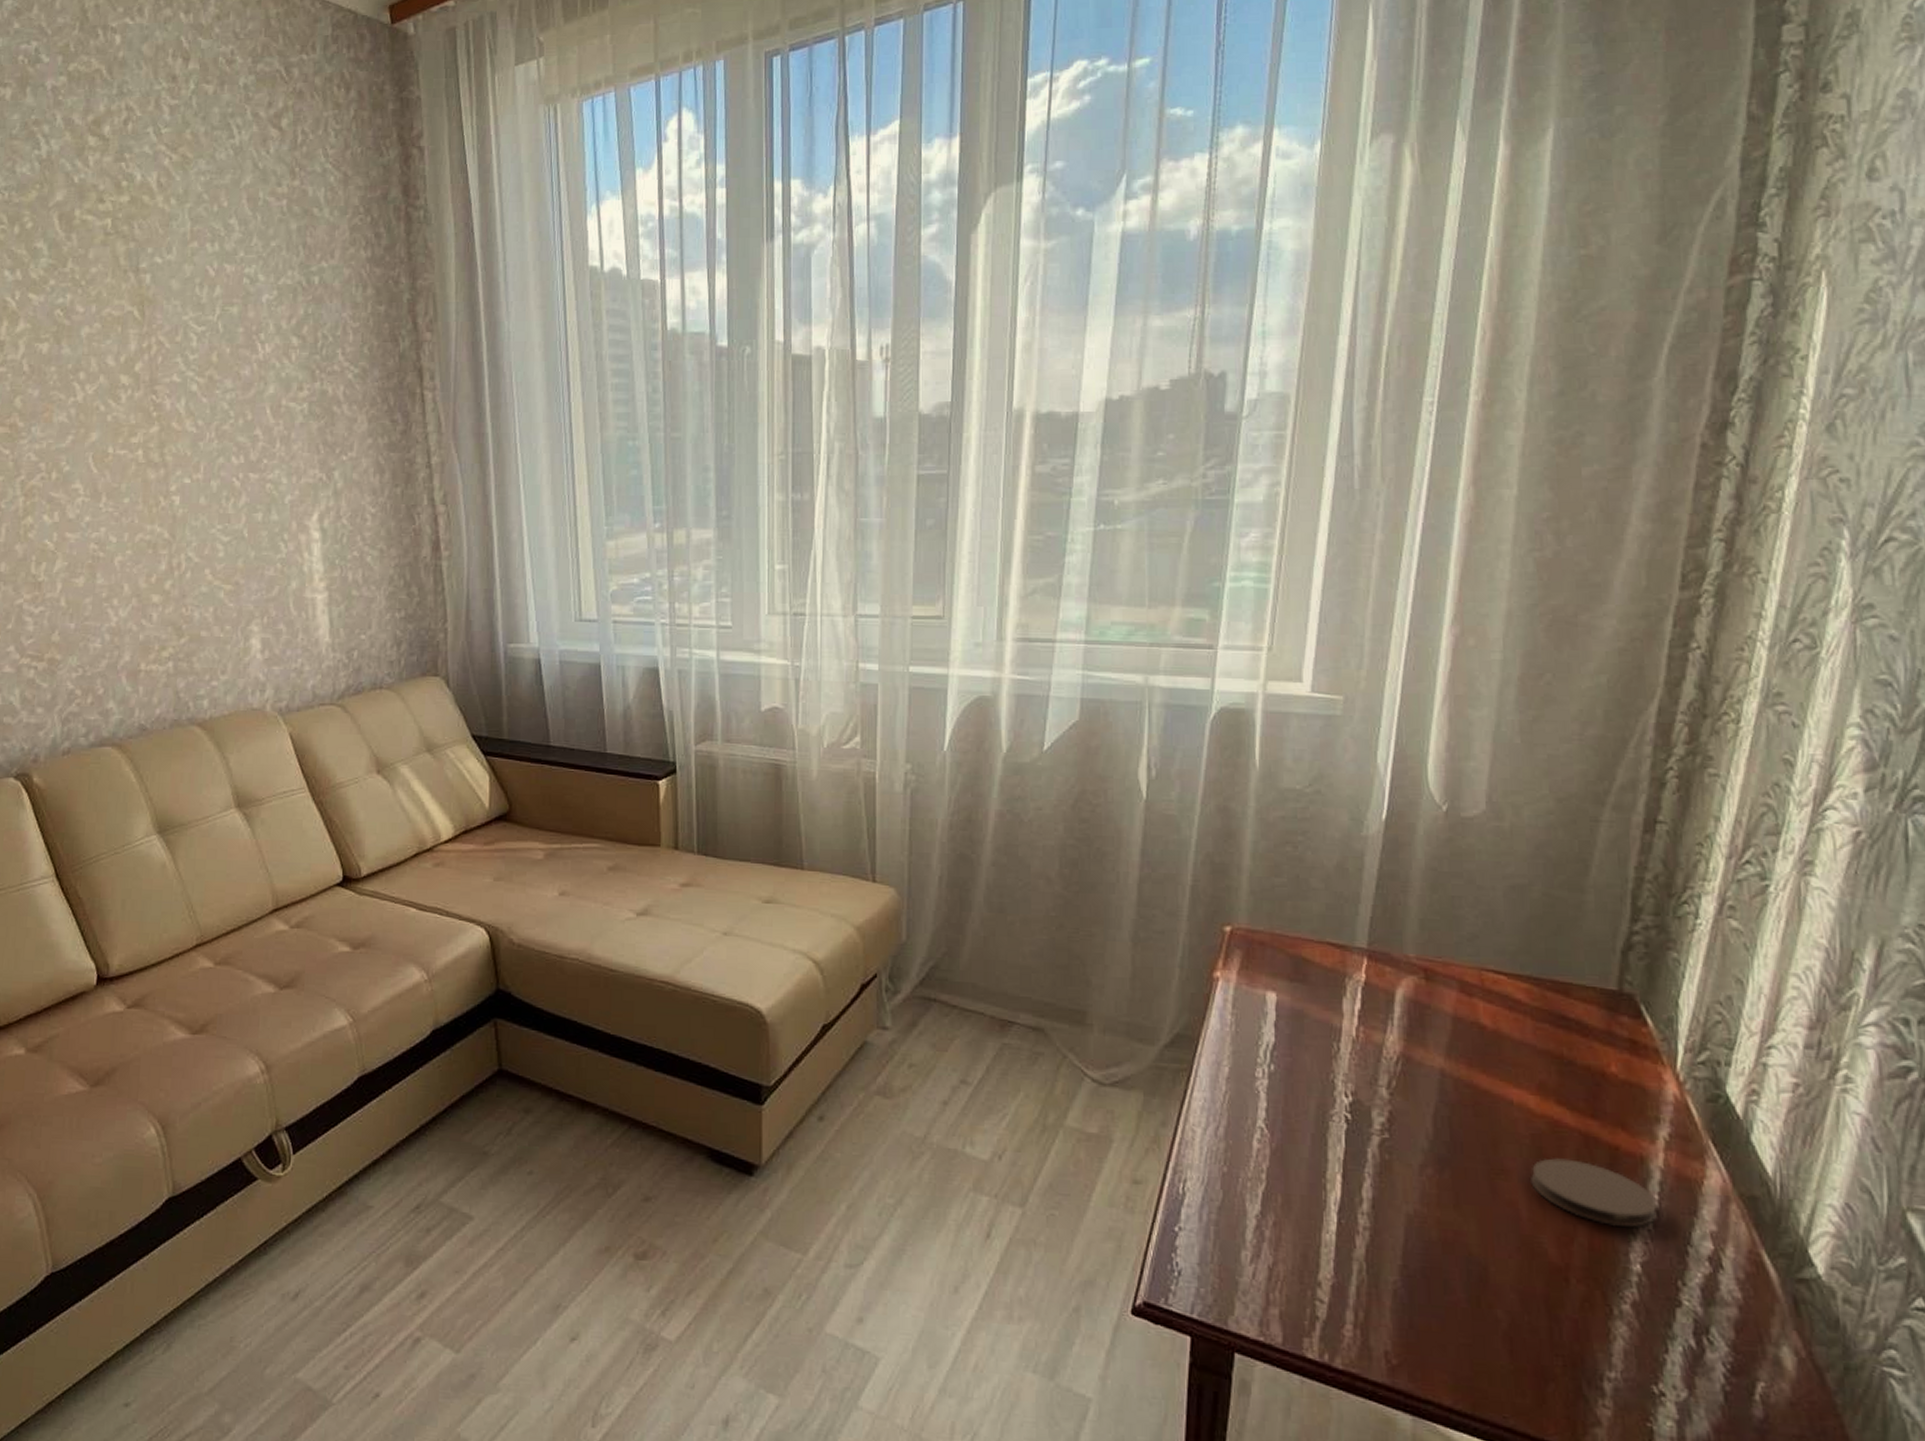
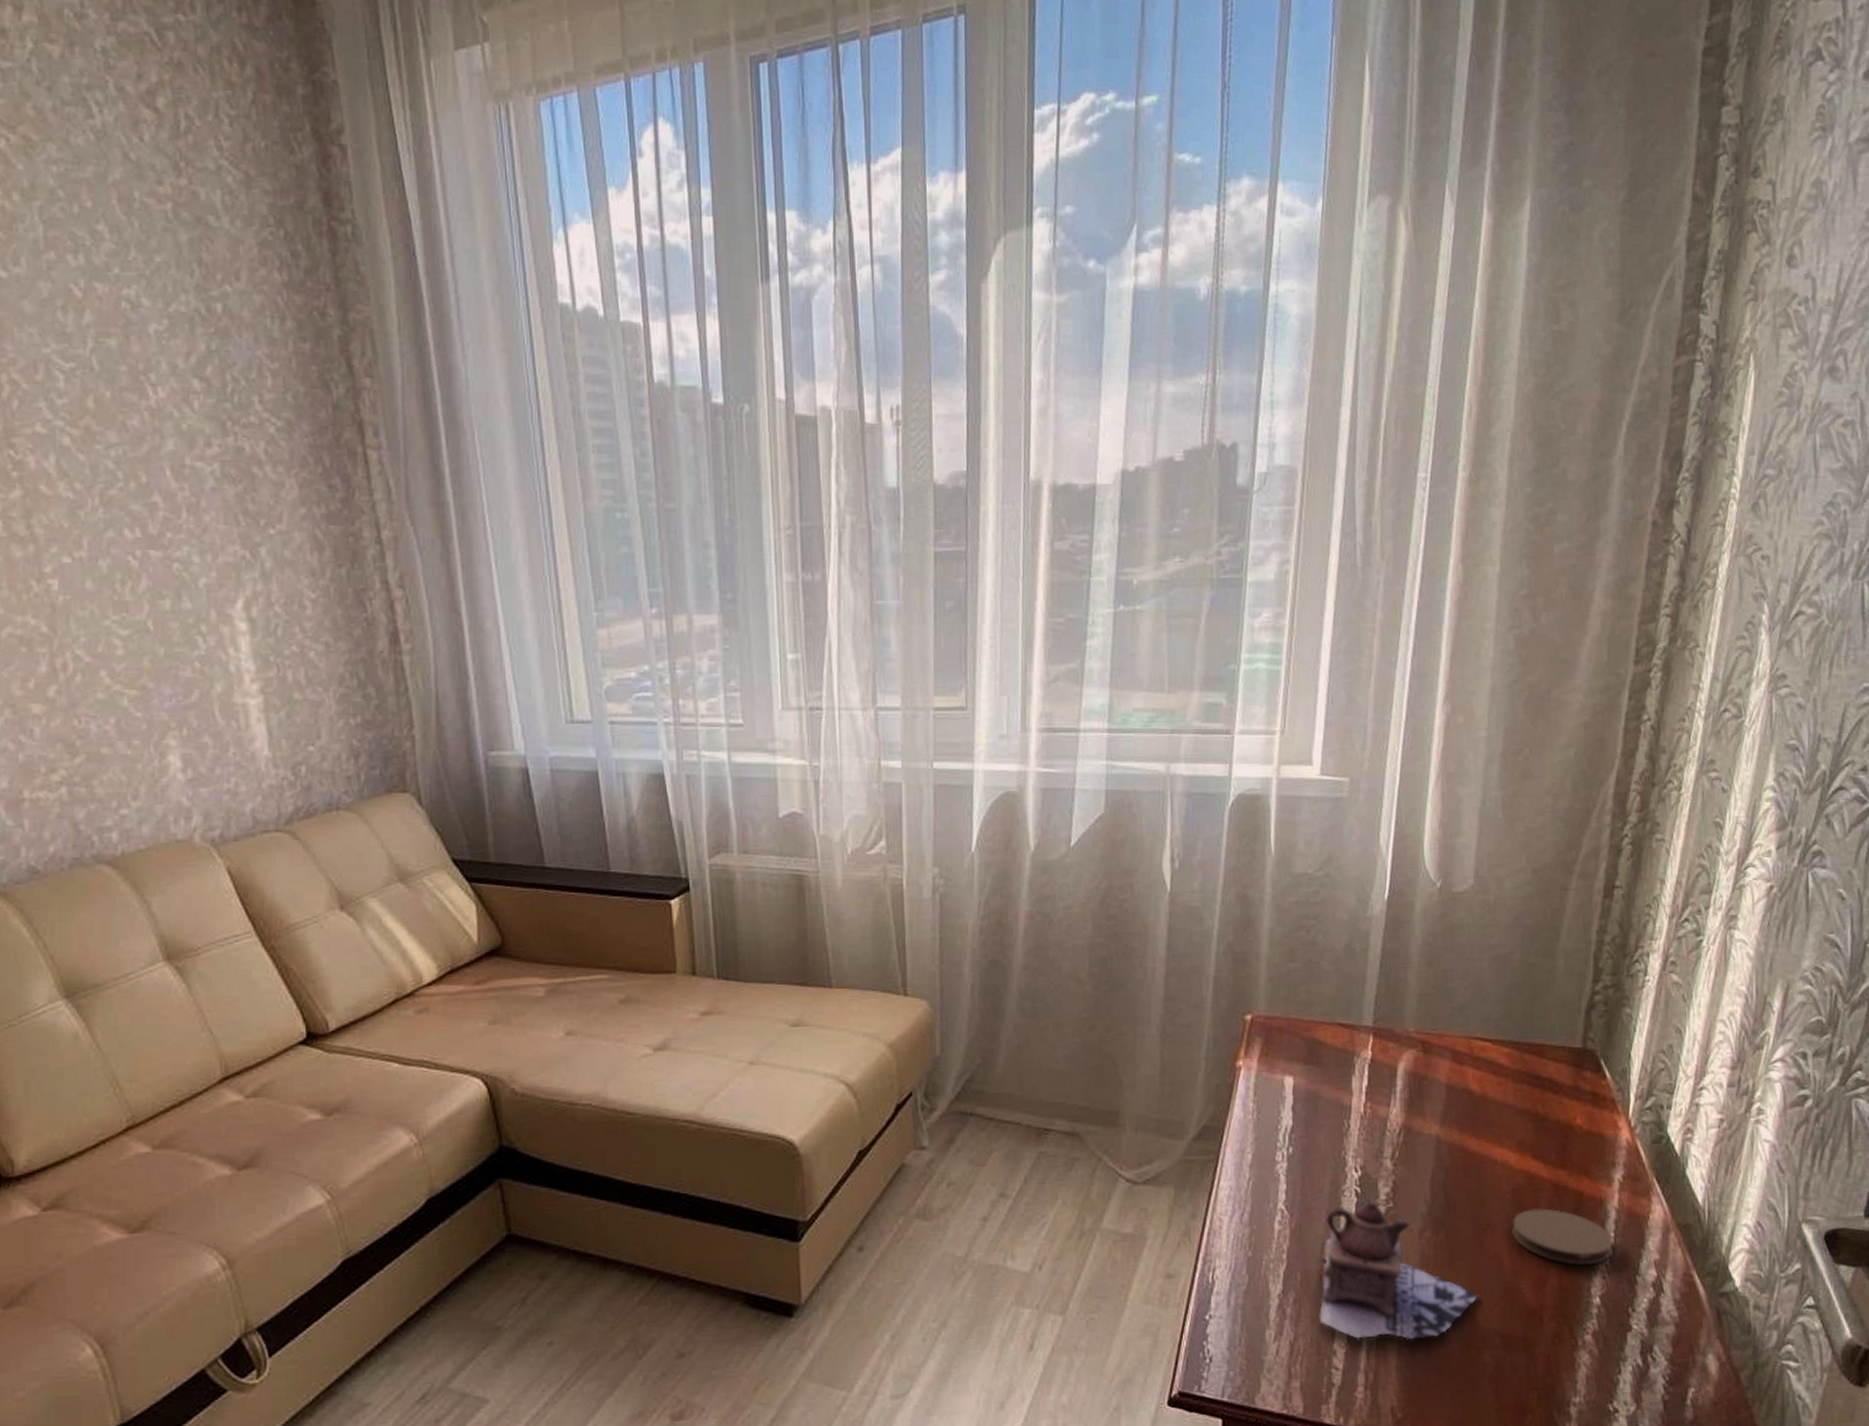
teapot: none [1300,1130,1491,1283] -> present [1317,1201,1479,1340]

